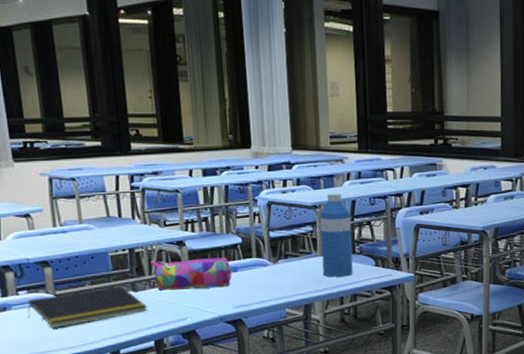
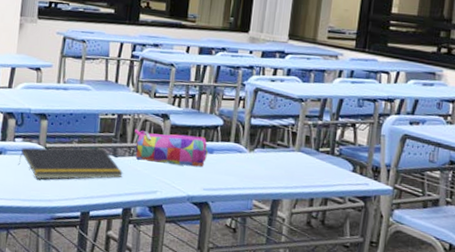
water bottle: present [319,193,353,277] -> none [297,88,337,178]

